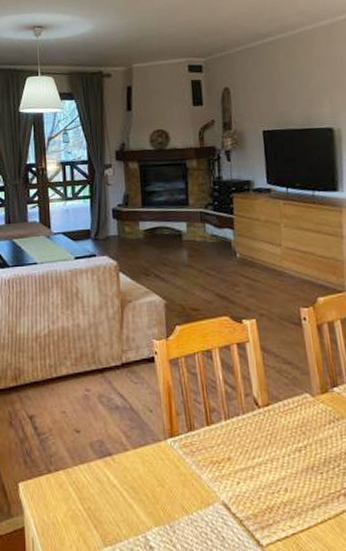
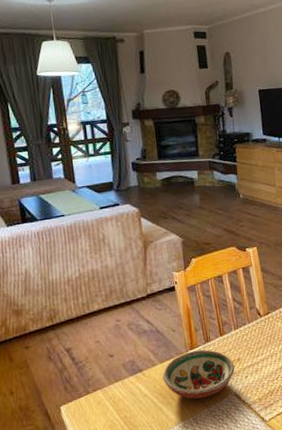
decorative bowl: none [135,439,224,502] -> present [162,349,235,399]

